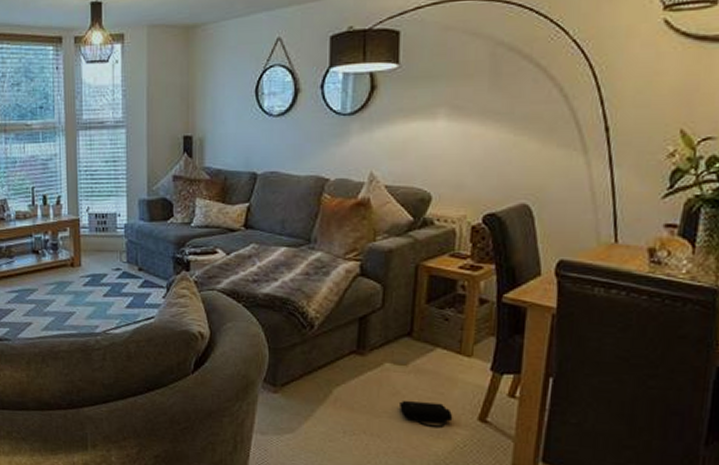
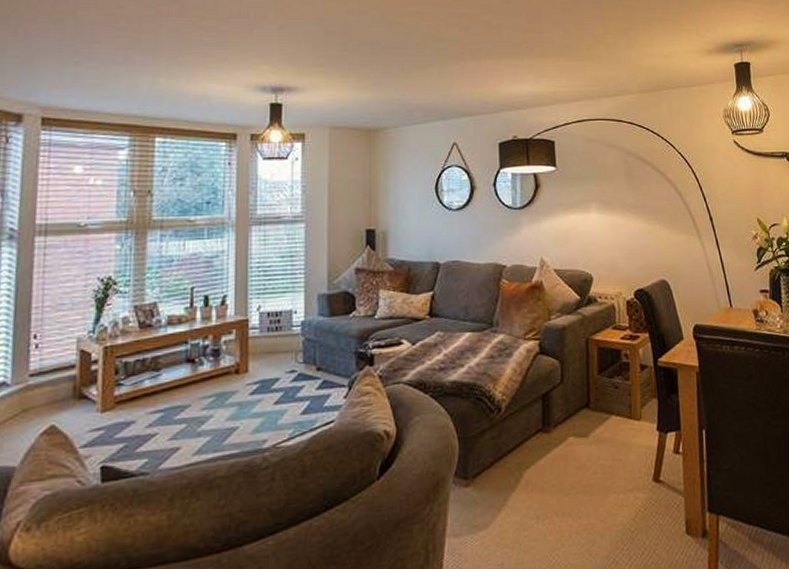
handbag: present [398,400,453,429] -> none [584,470,633,497]

